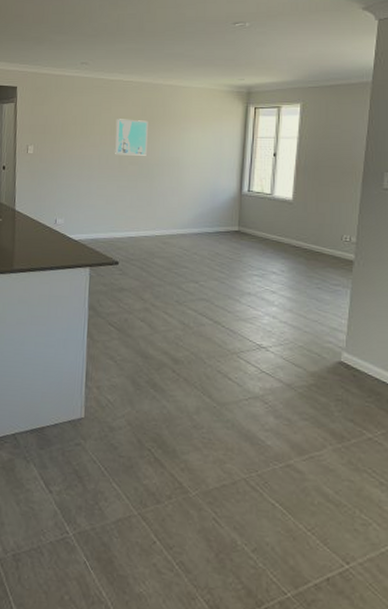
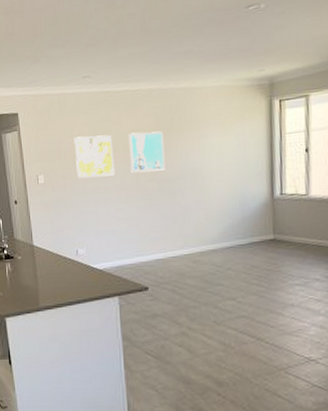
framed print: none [64,116,101,155] -> present [74,135,115,178]

